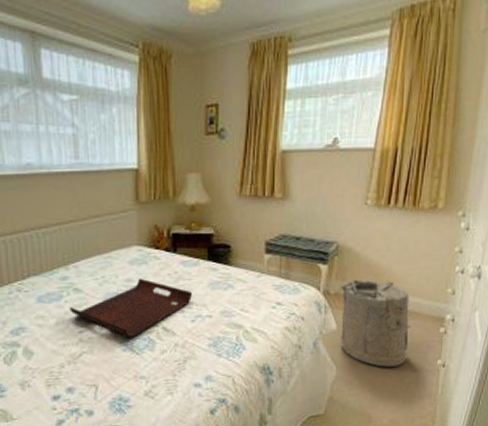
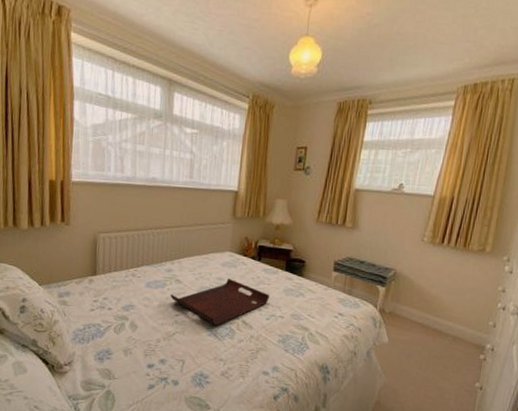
laundry hamper: present [341,280,411,367] -> none [390,303,455,383]

